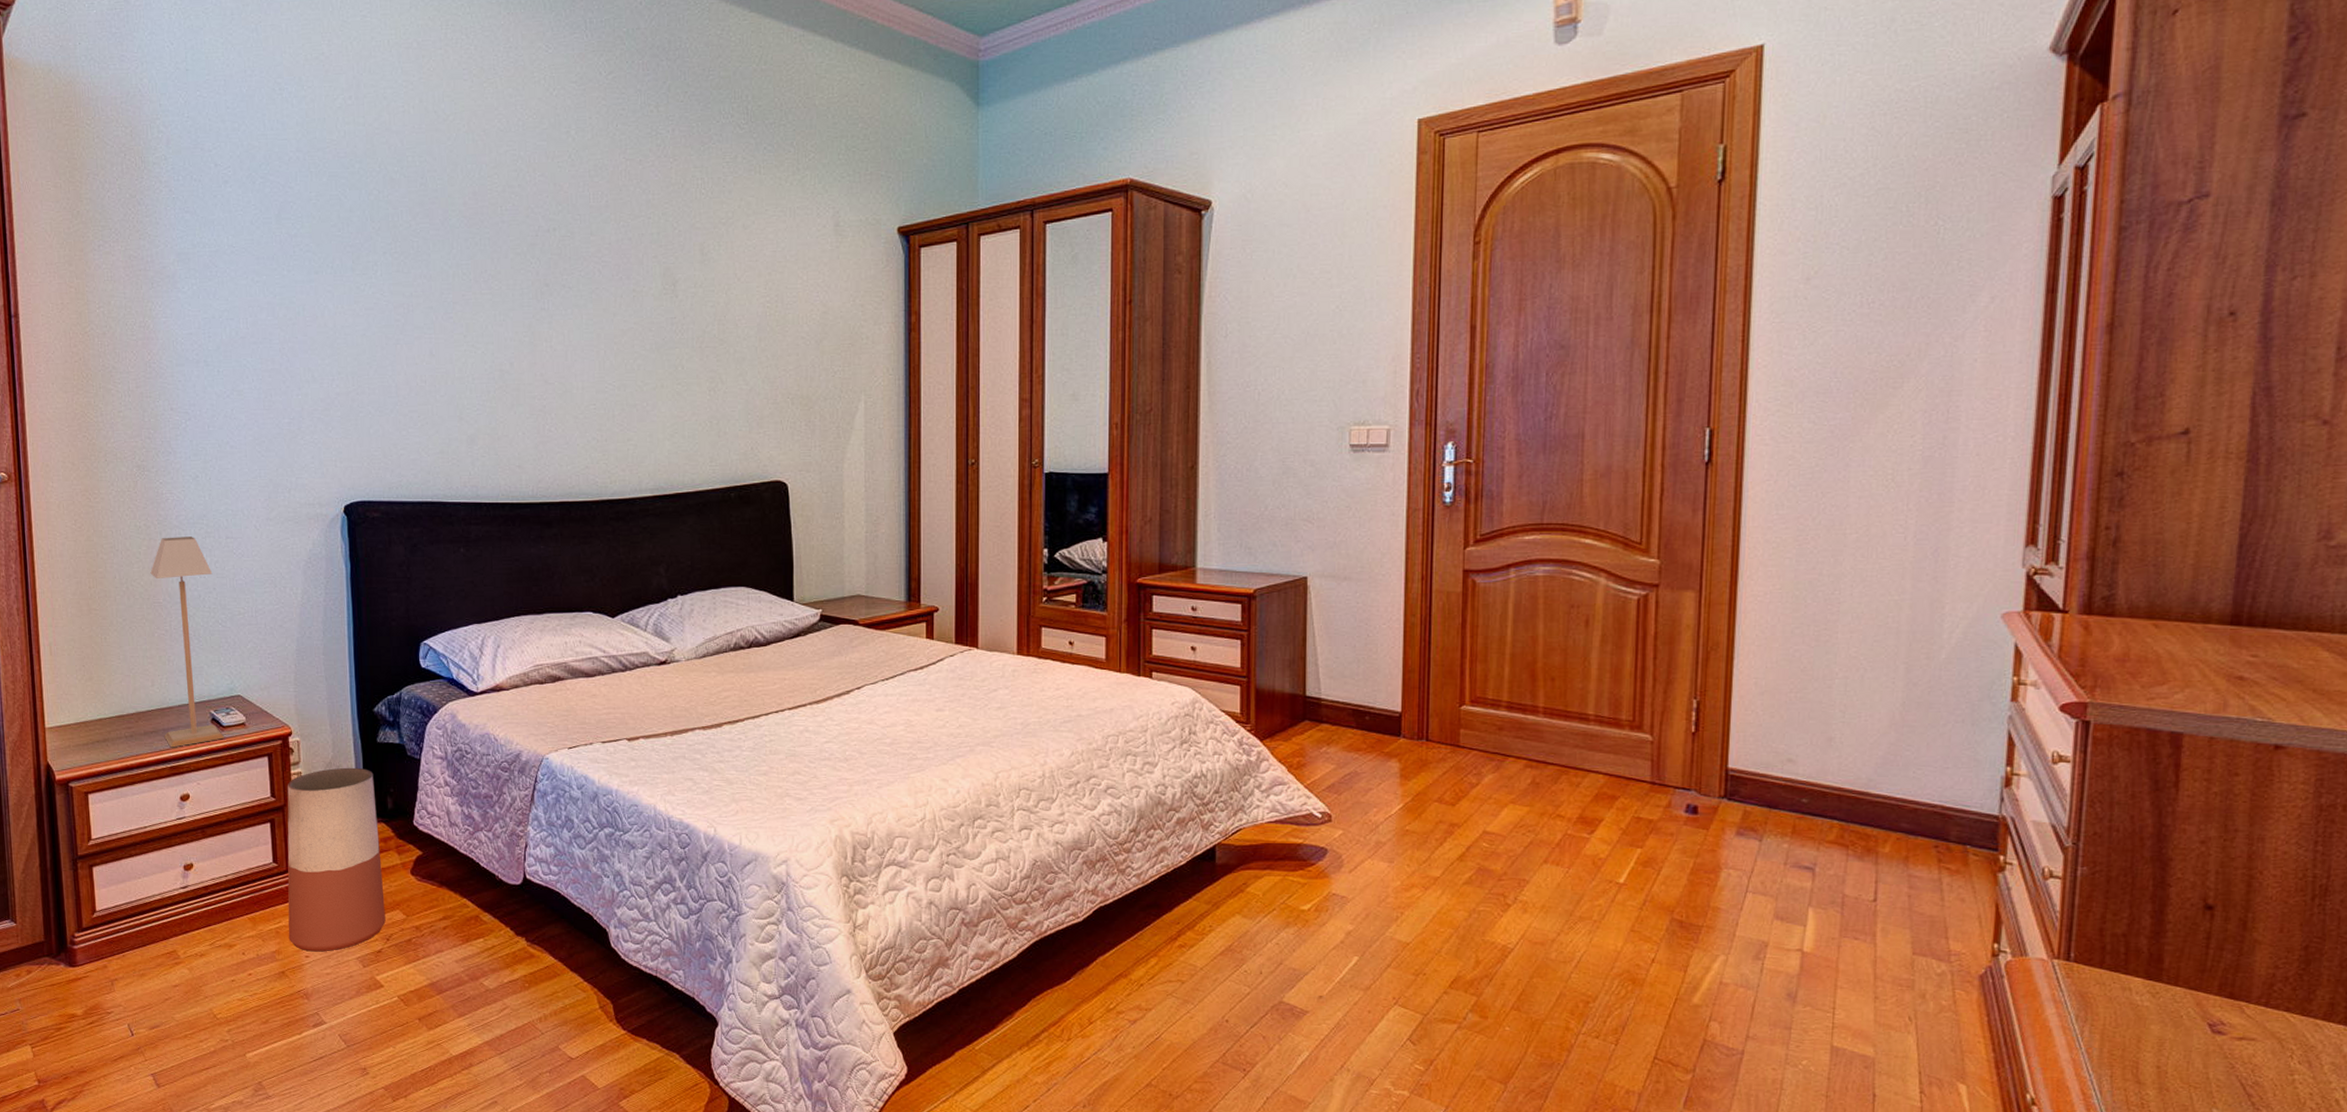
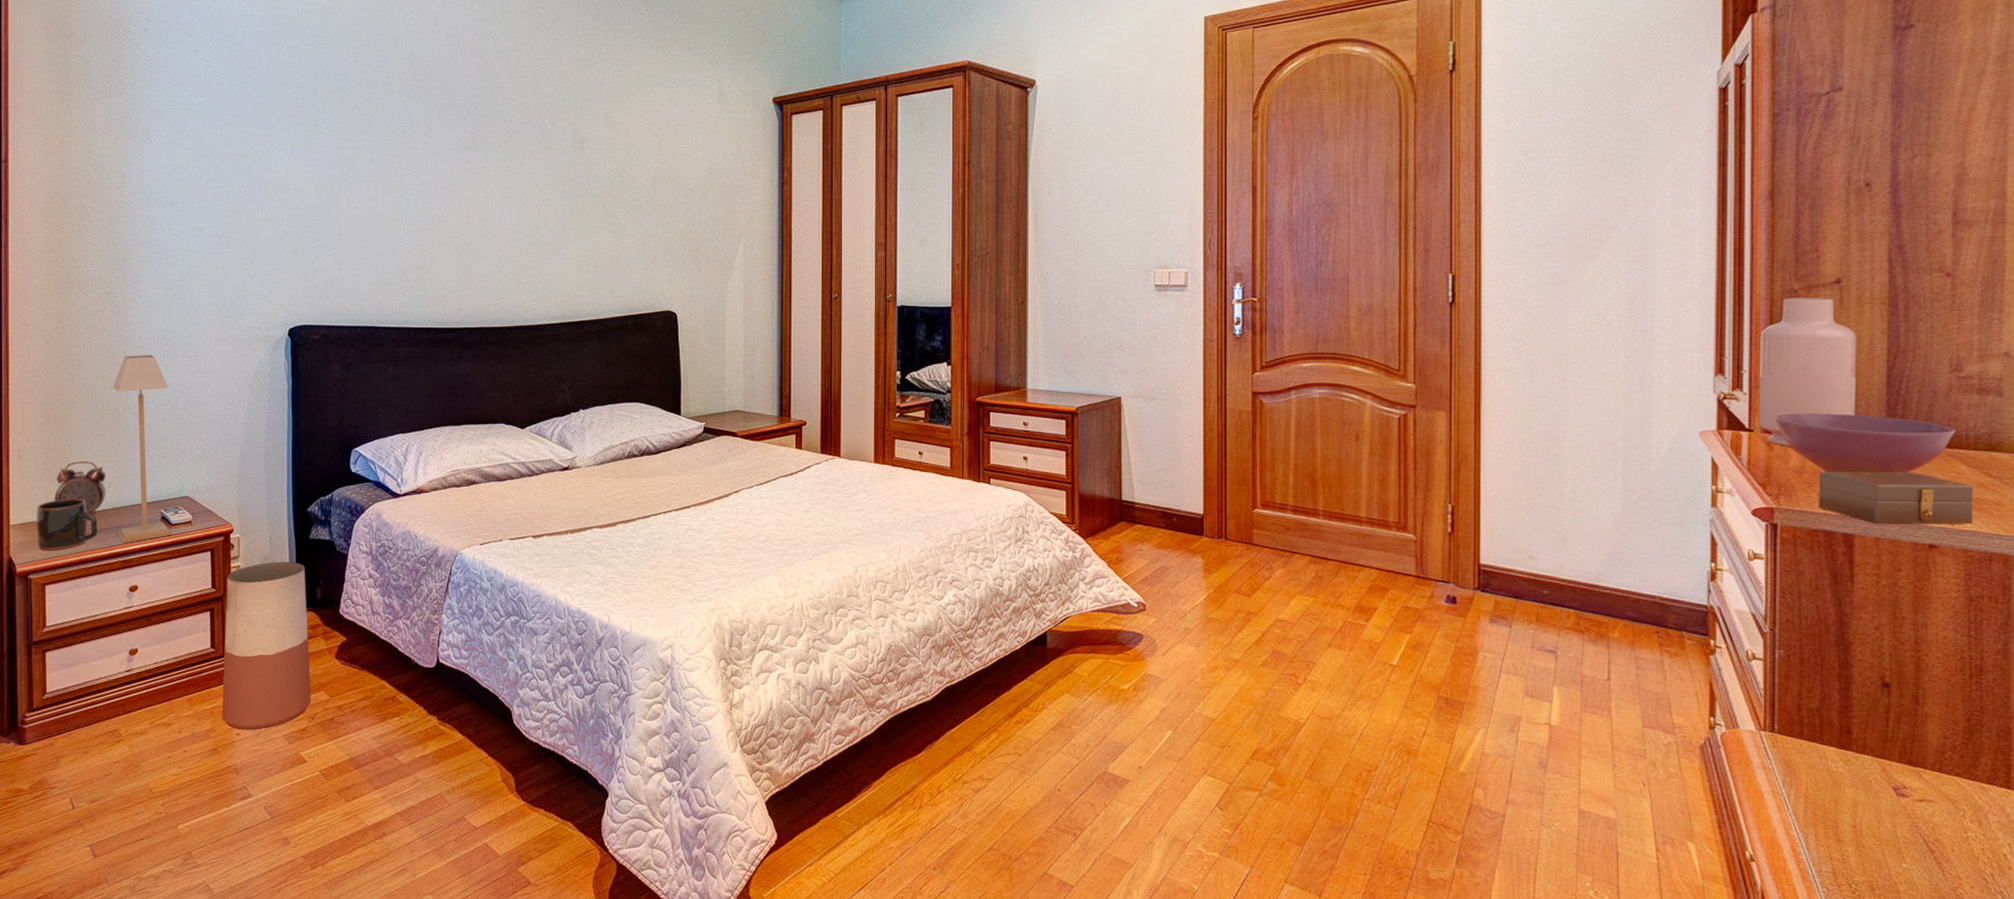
mug: none [73,699,143,756] -> present [36,499,98,551]
alarm clock: none [92,657,149,719] -> present [54,461,107,517]
vase: none [2076,452,2205,630] -> present [1760,298,1857,446]
bowl: none [2094,590,2319,661] -> present [1773,413,1956,473]
jewelry box: none [2141,659,2336,721] -> present [1818,471,1974,525]

